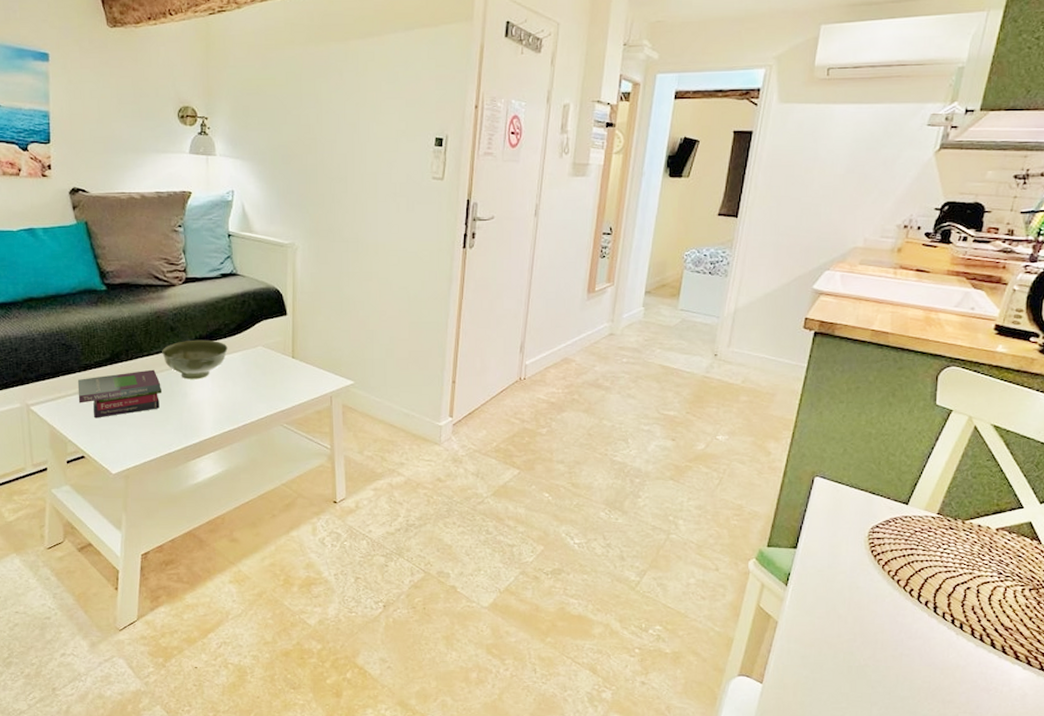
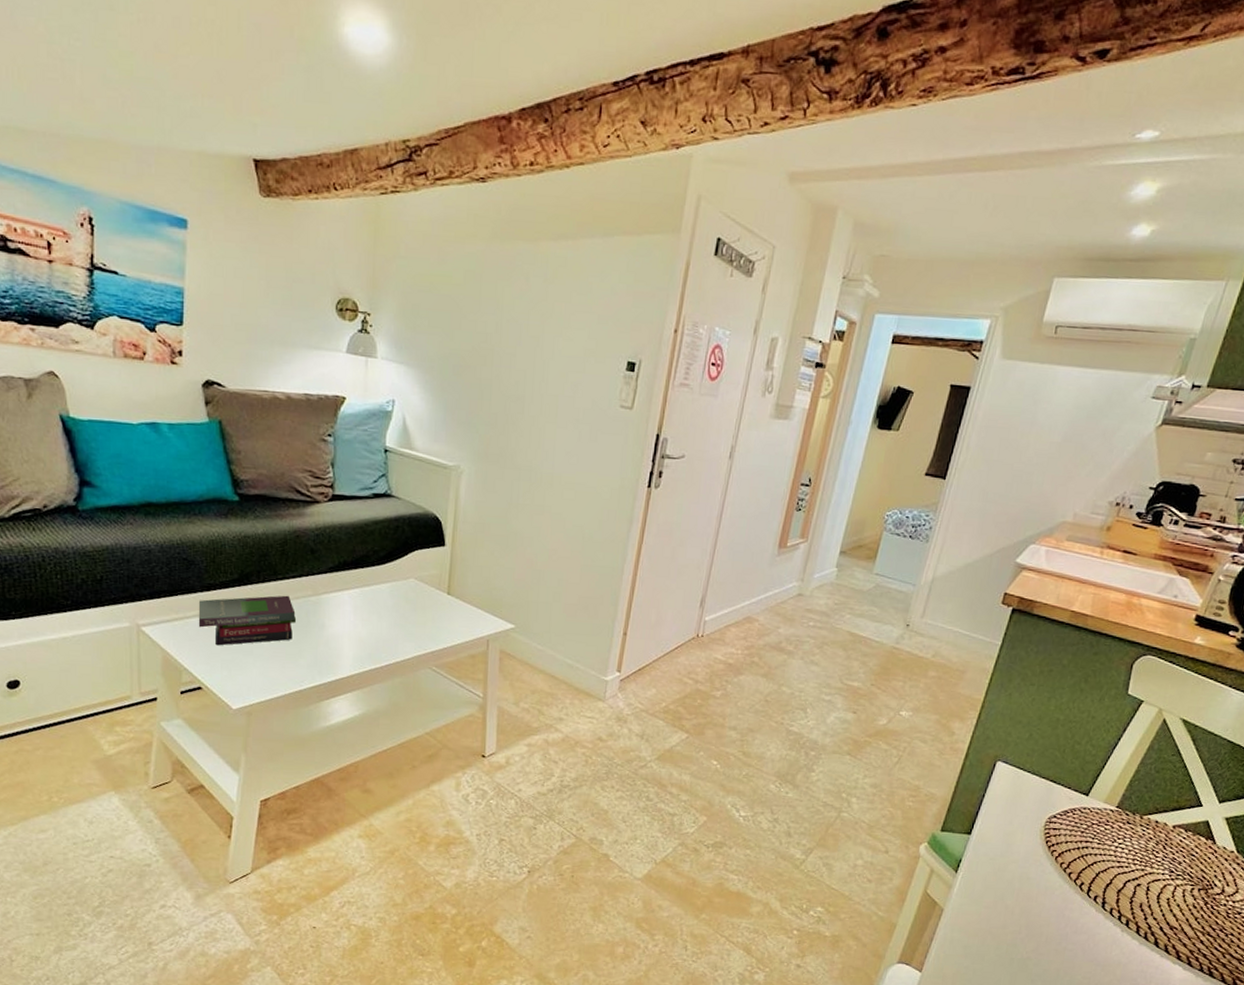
decorative bowl: present [161,339,228,380] -> none [298,565,375,611]

